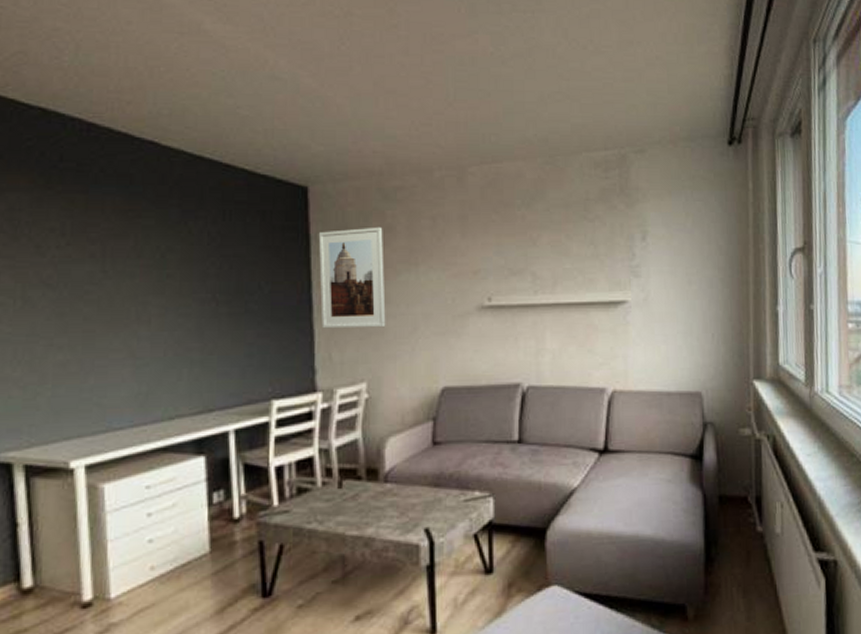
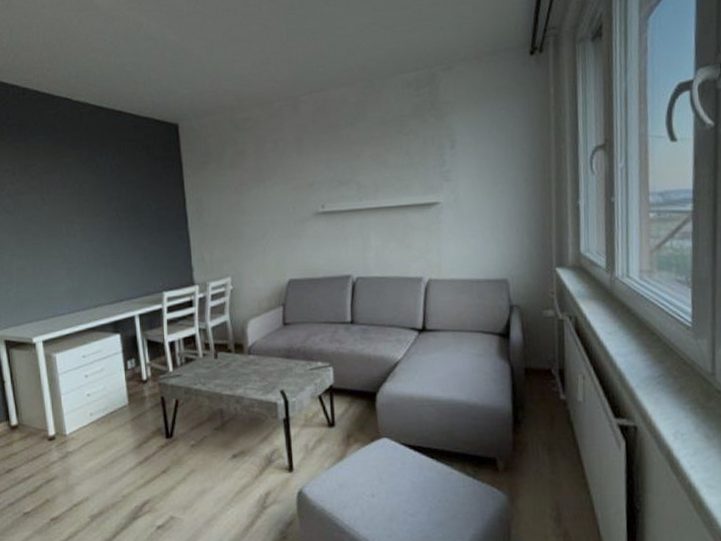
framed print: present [318,226,386,329] -> none [188,152,243,236]

